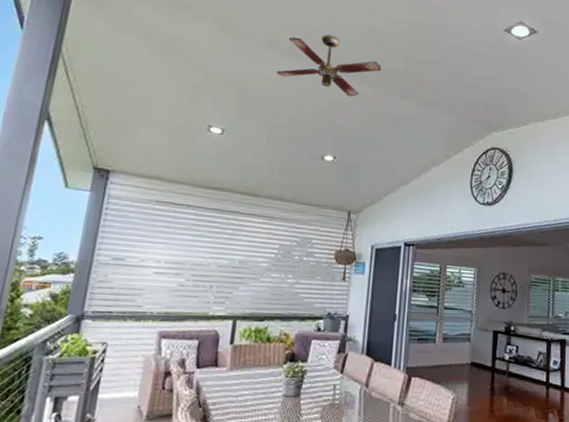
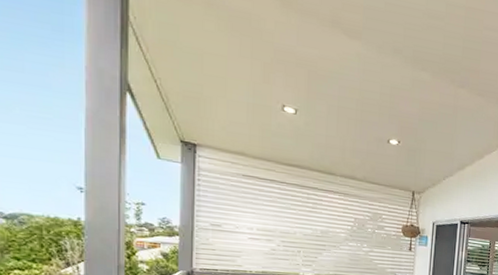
ceiling fan: present [276,34,381,97] -> none [341,16,440,84]

